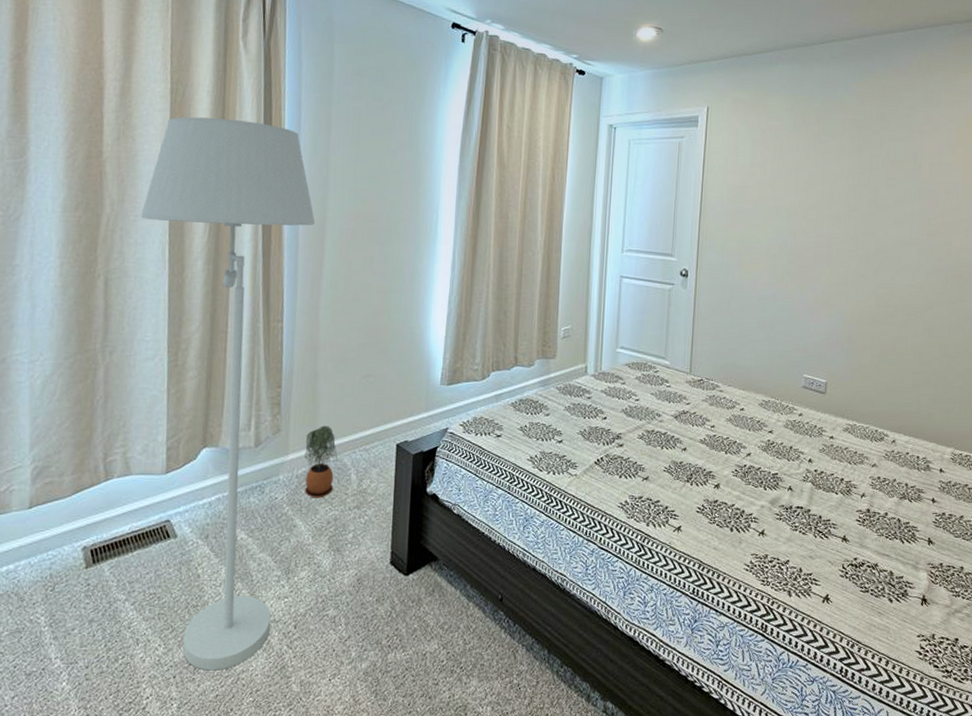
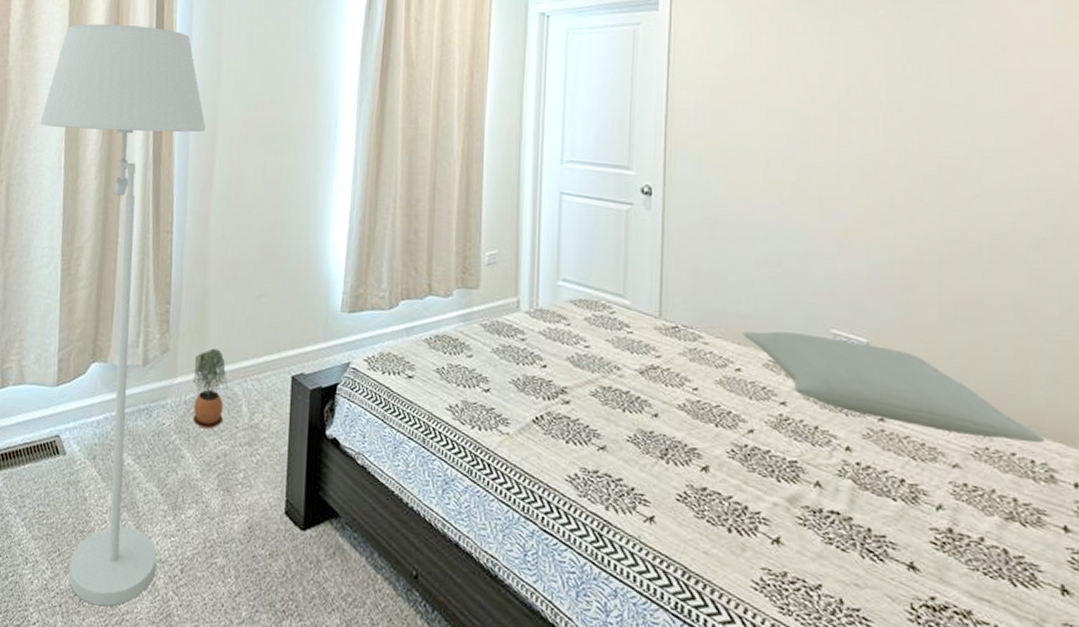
pillow: none [746,378,926,445] -> present [742,331,1045,444]

